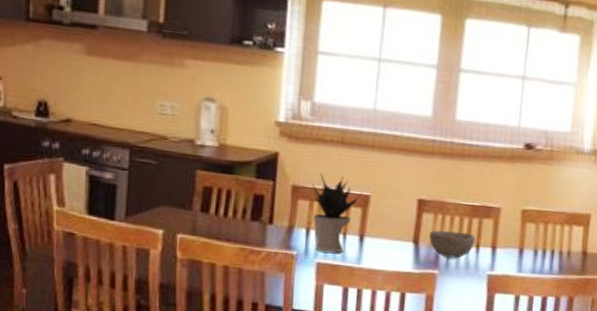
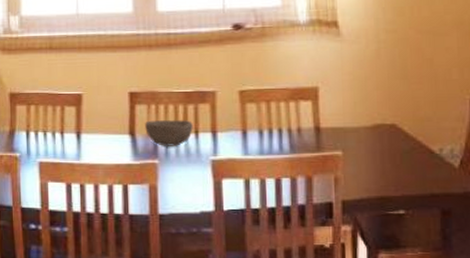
potted plant: present [311,174,363,253] -> none [27,78,75,151]

